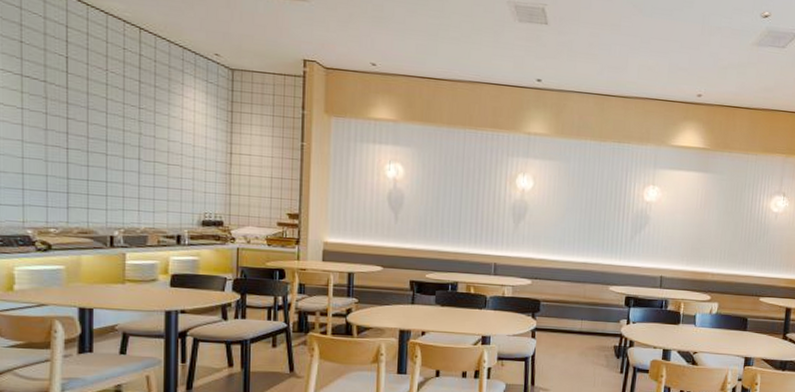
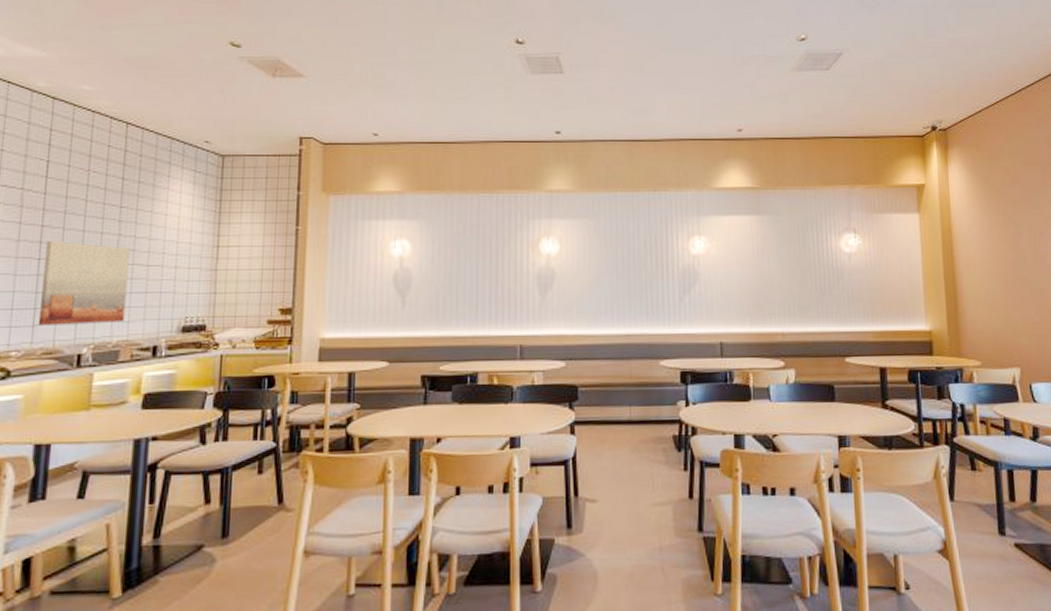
wall art: none [71,133,151,212] -> present [37,241,130,326]

